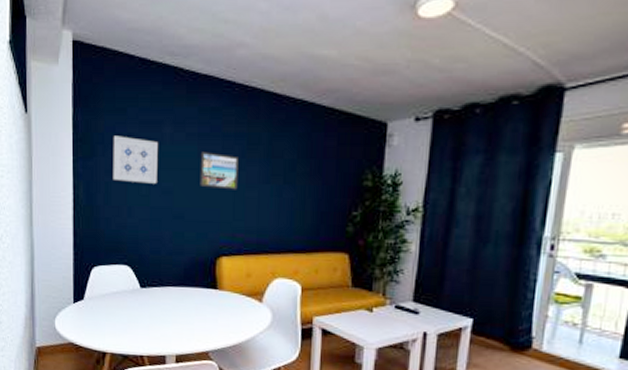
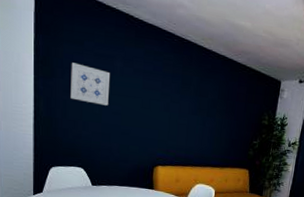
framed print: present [200,152,238,190] -> none [143,85,174,117]

